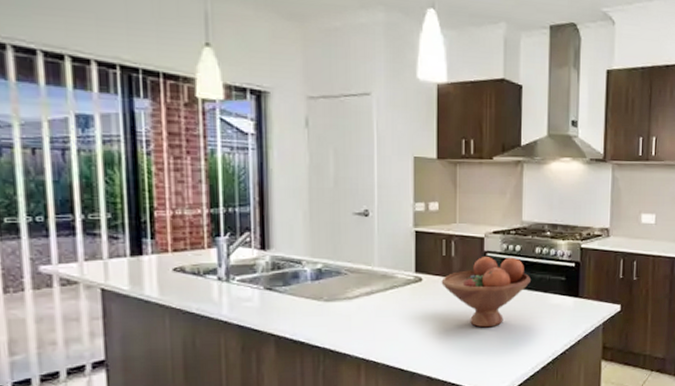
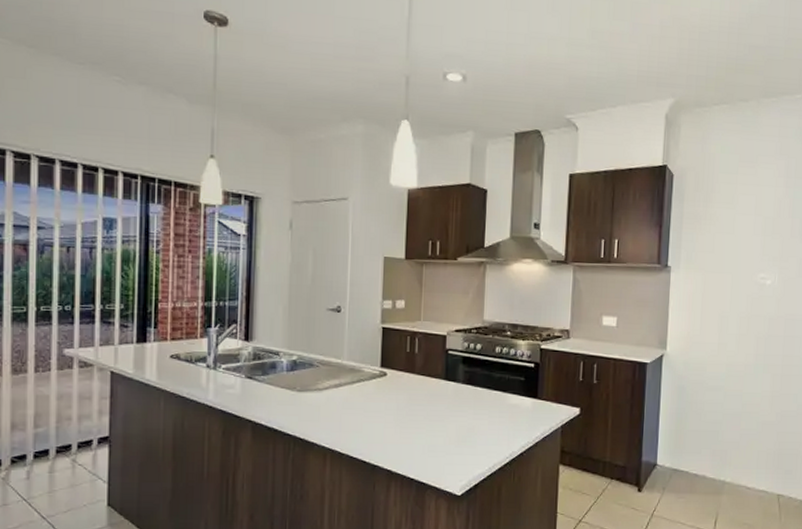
fruit bowl: present [441,257,531,328] -> none [404,354,490,425]

